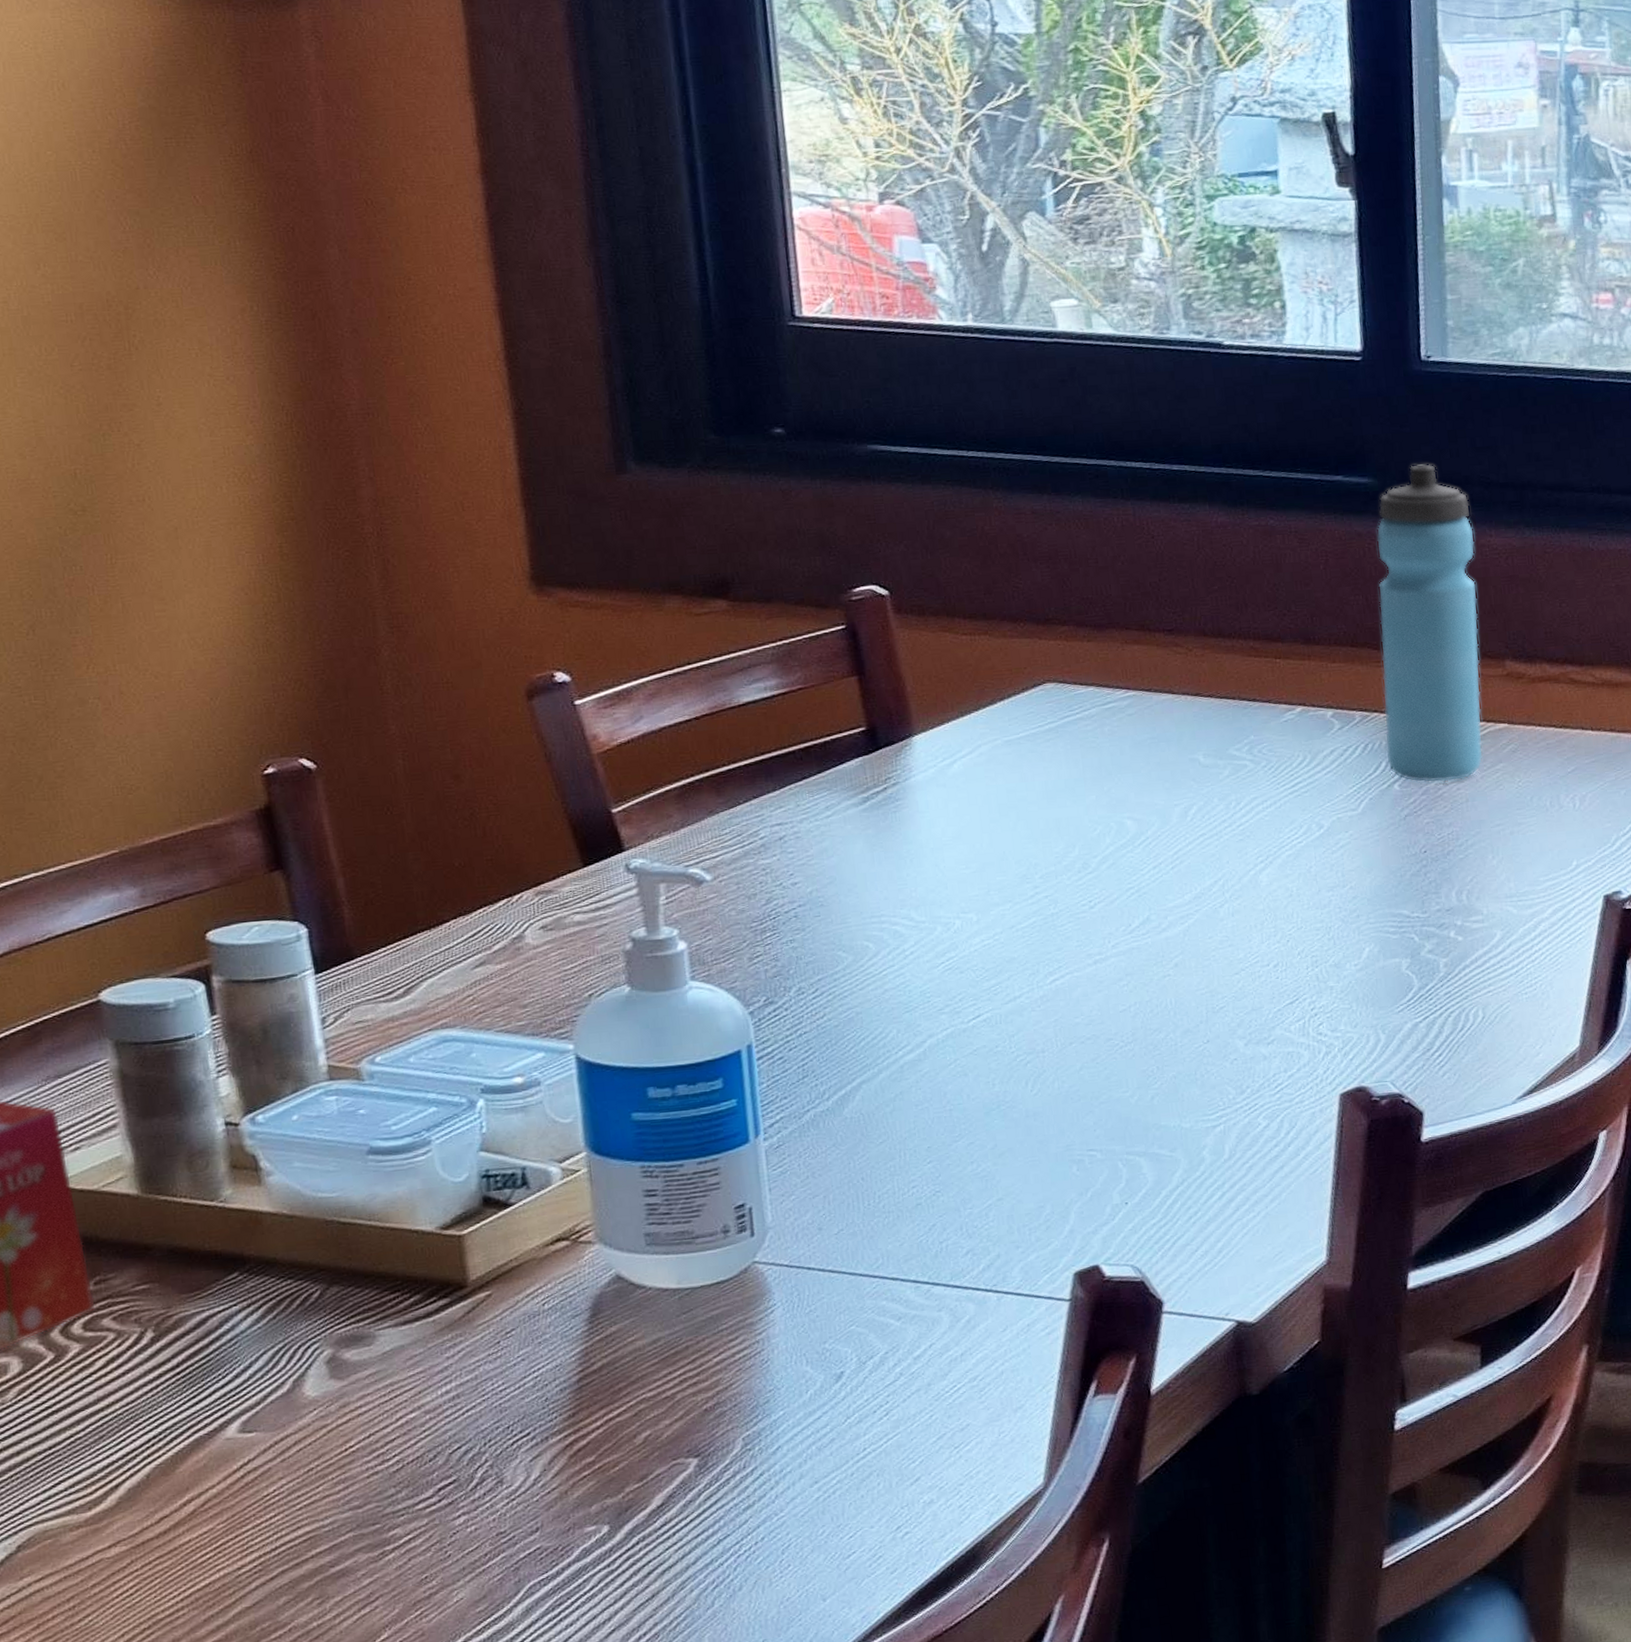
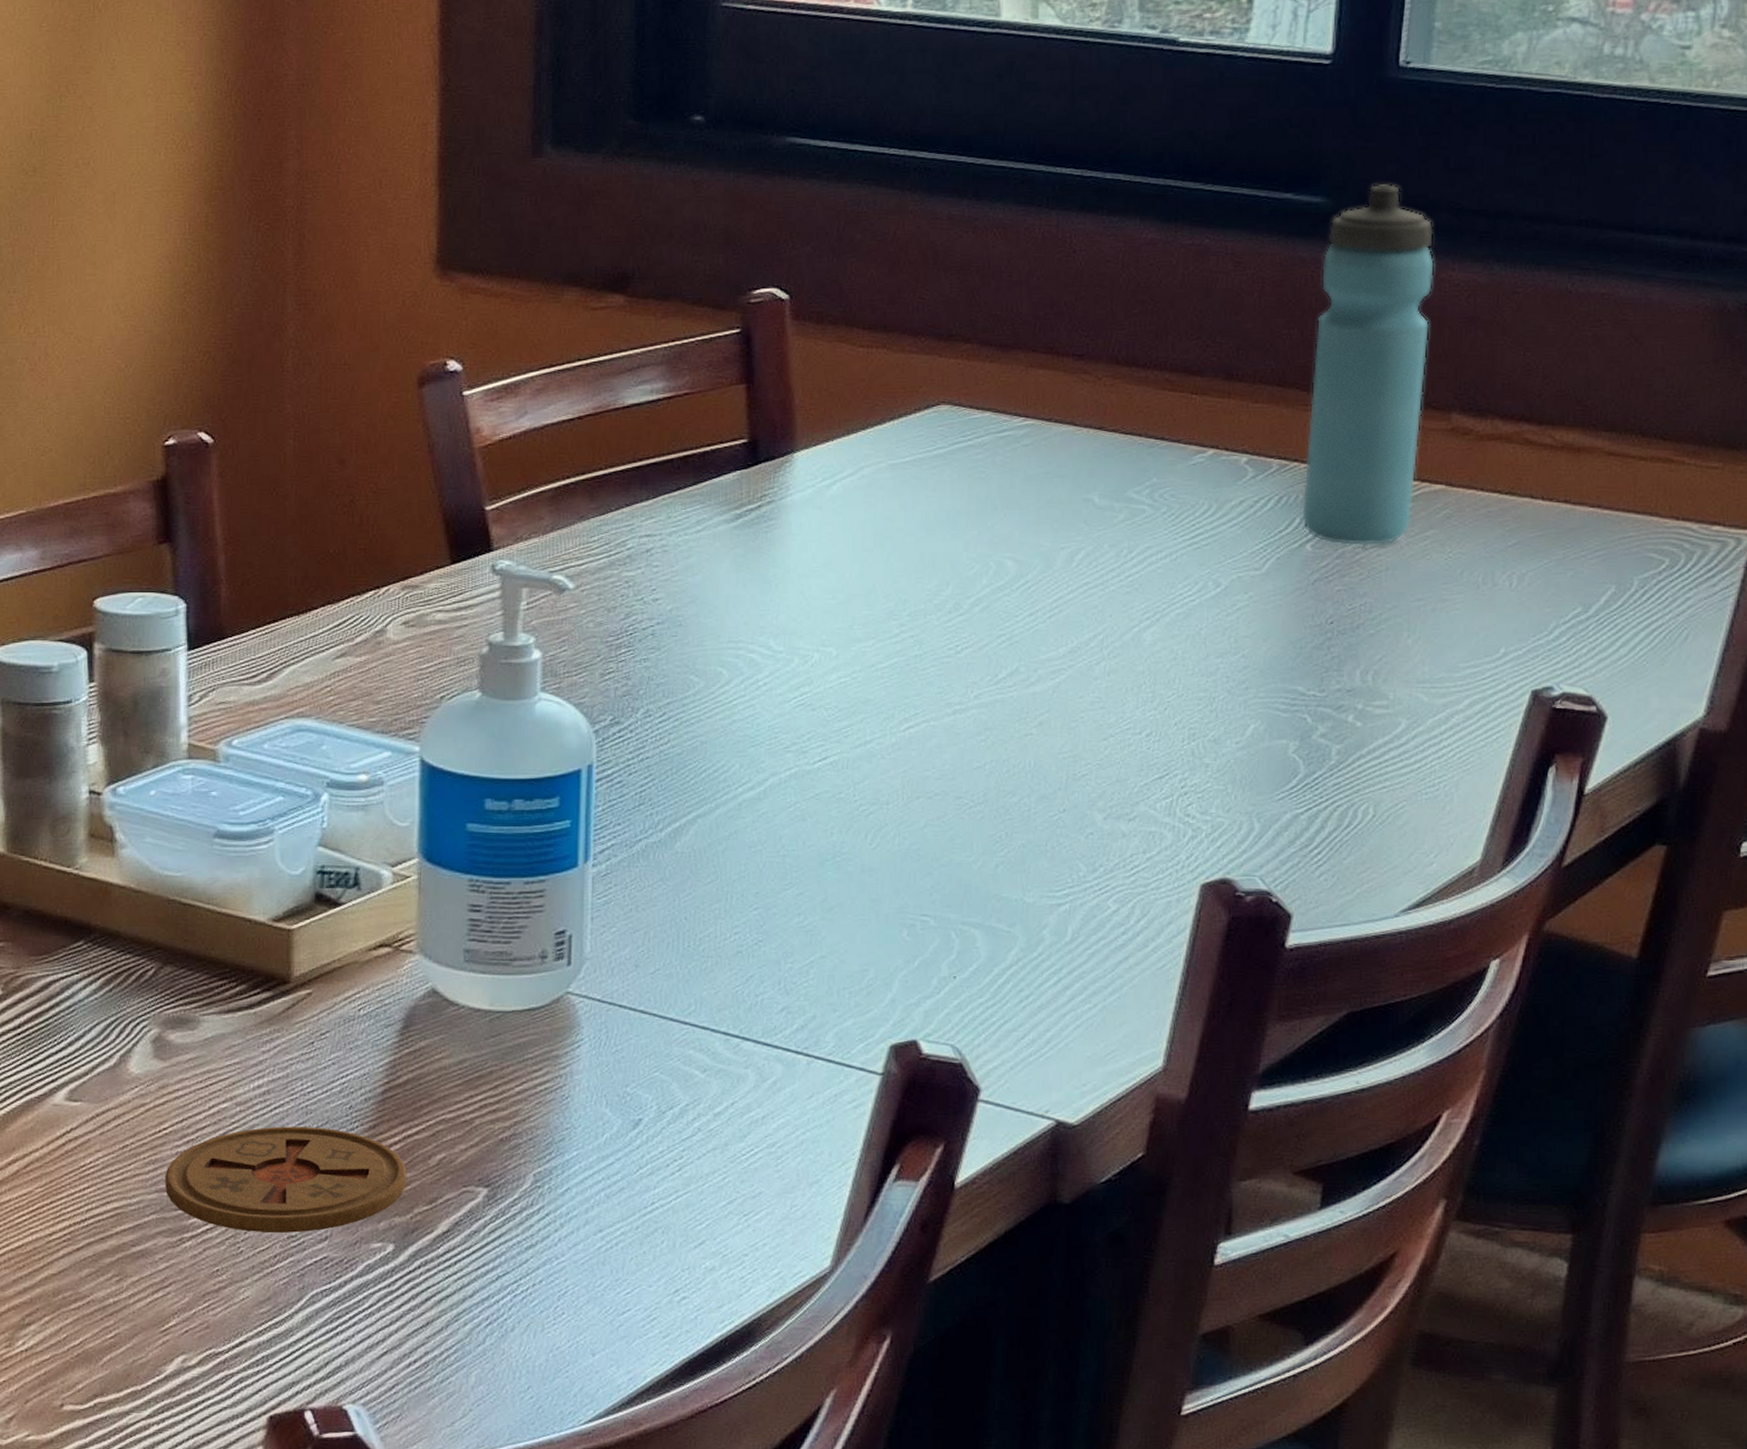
coaster: none [358,1423,614,1535] -> present [165,1126,407,1233]

